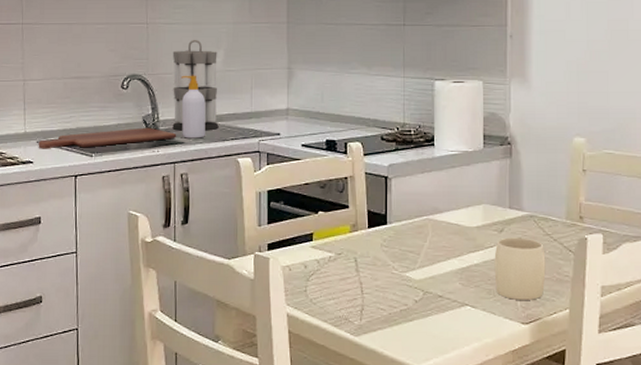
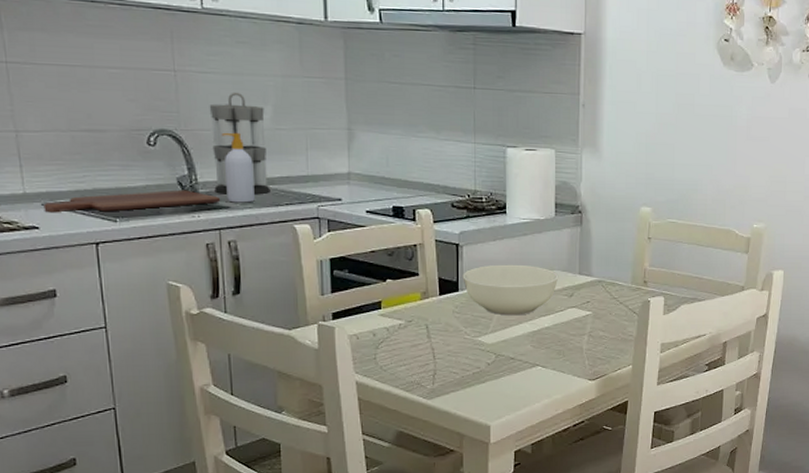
bowl: none [391,197,488,251] -> present [462,264,559,316]
mug: present [494,237,546,300] -> none [564,301,612,359]

